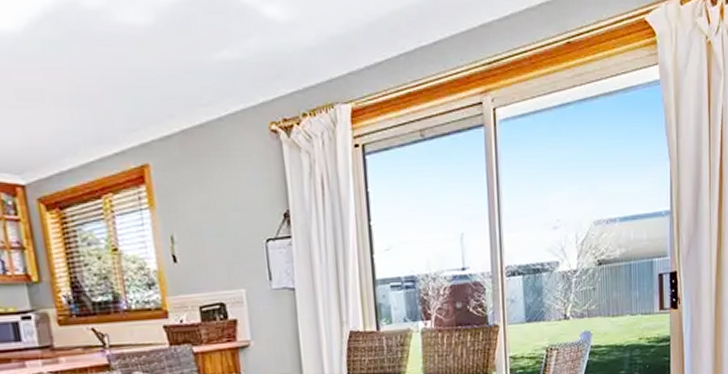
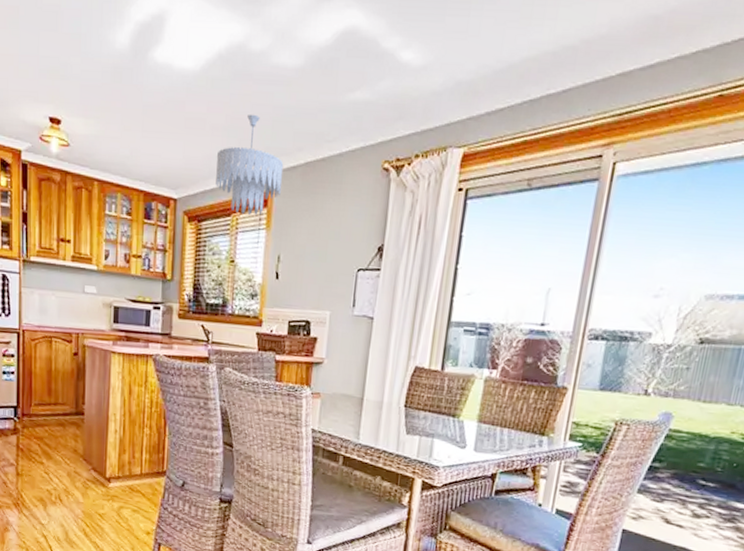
ceiling light fixture: none [67,80,159,194] -> present [216,114,284,215]

